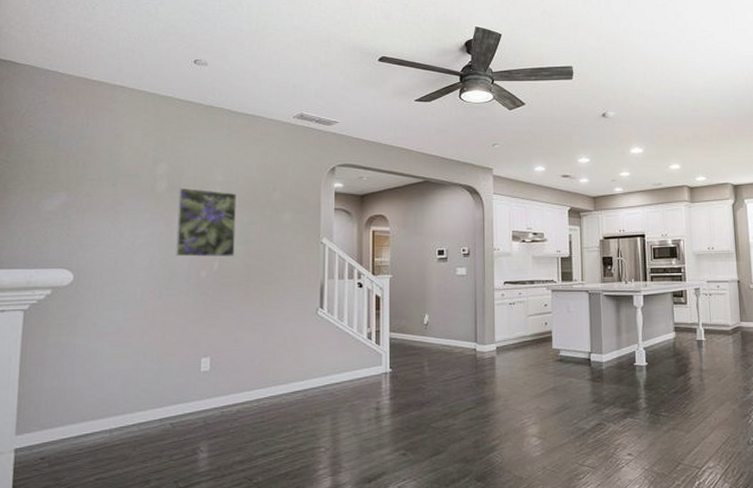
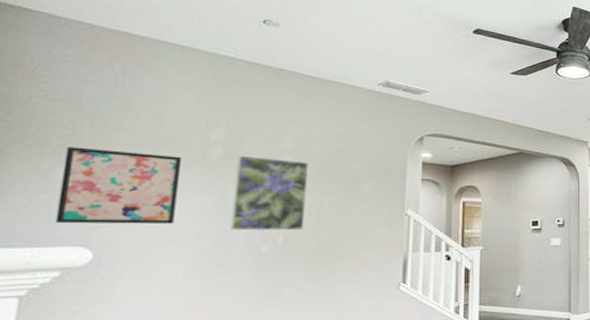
wall art: none [45,182,135,250] -> present [55,147,181,225]

